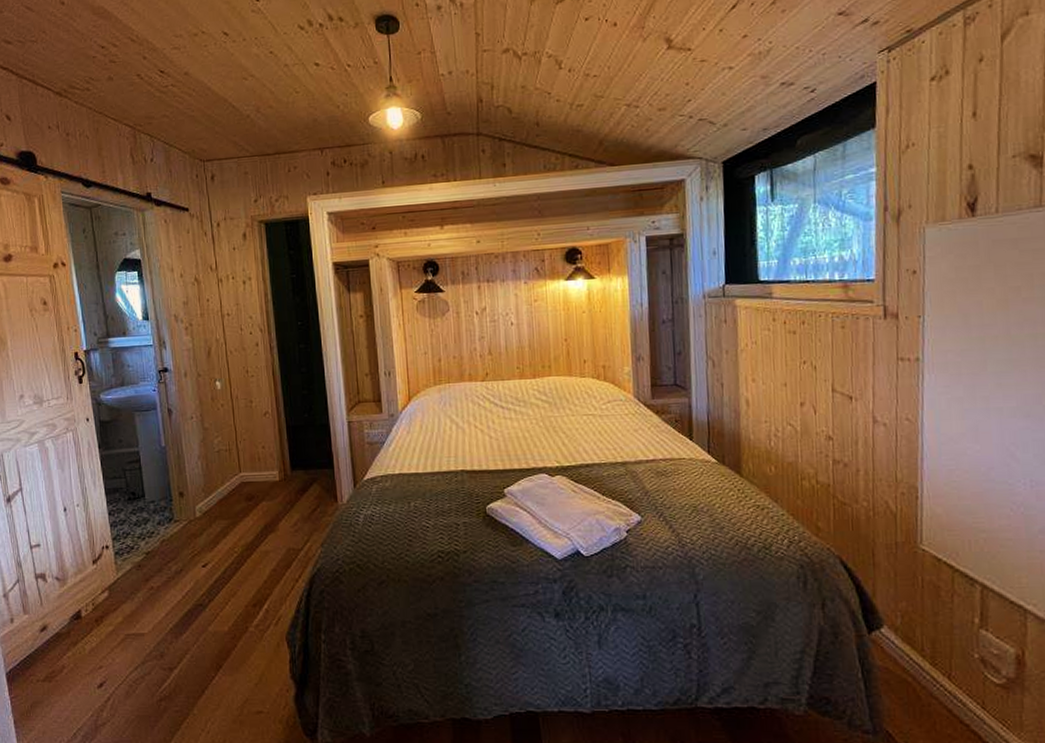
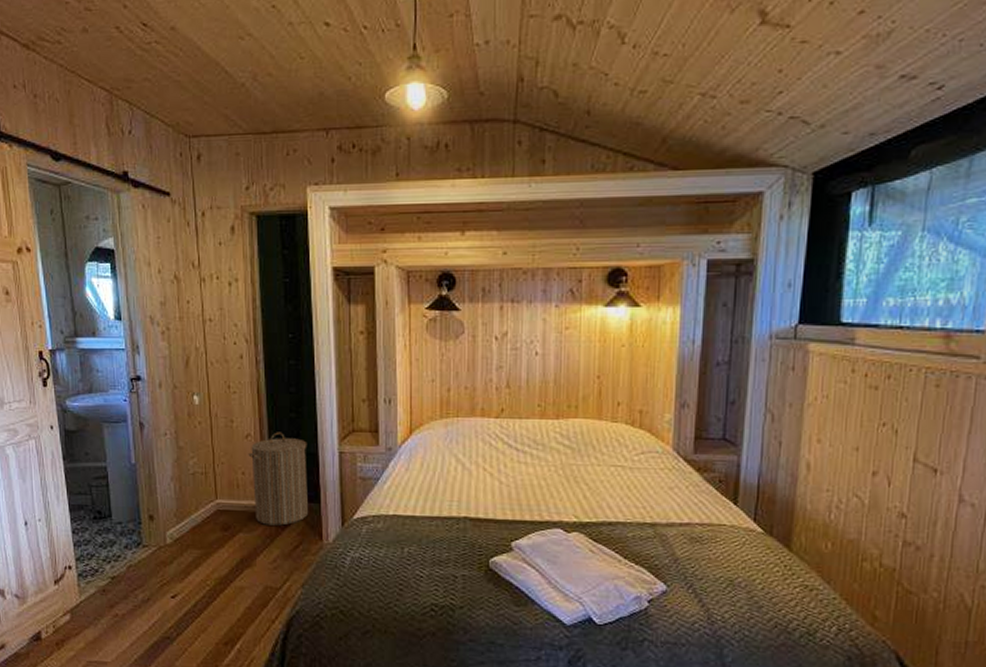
laundry hamper: none [267,408,324,492] -> present [248,432,309,526]

